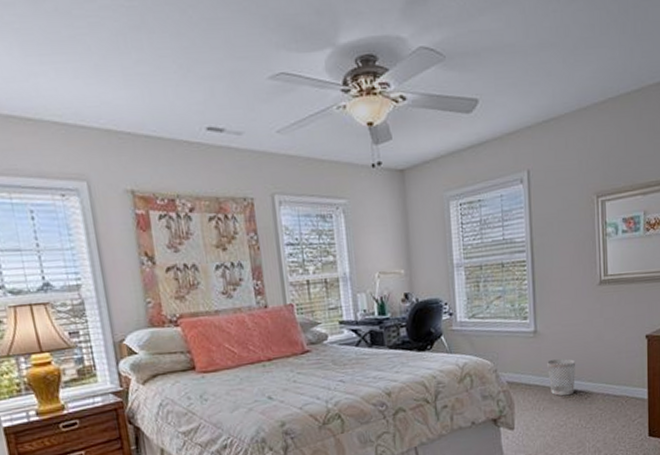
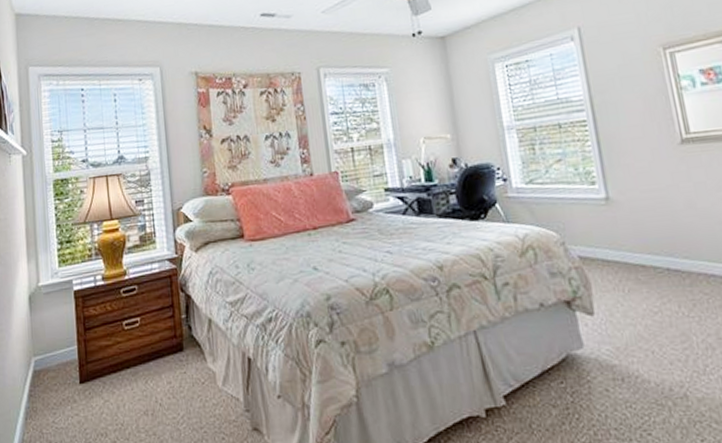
wastebasket: present [547,358,576,396] -> none [626,230,667,276]

